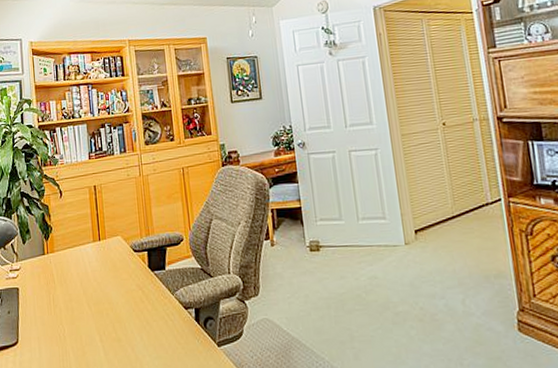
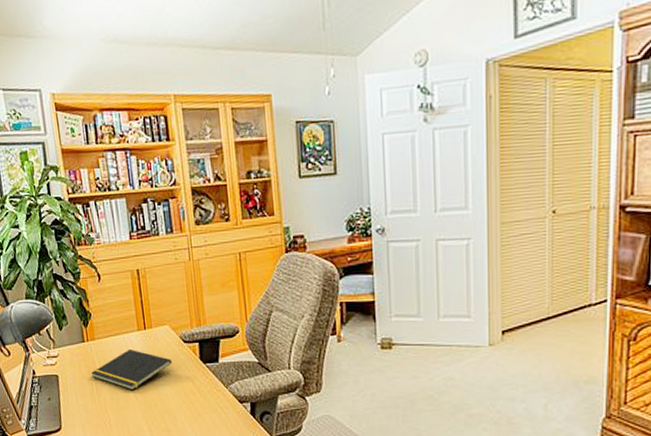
notepad: none [49,259,123,301] -> present [91,348,172,391]

